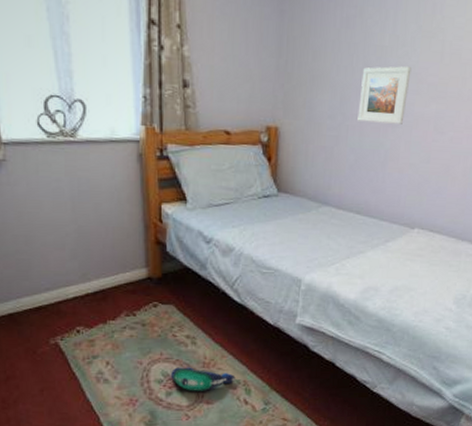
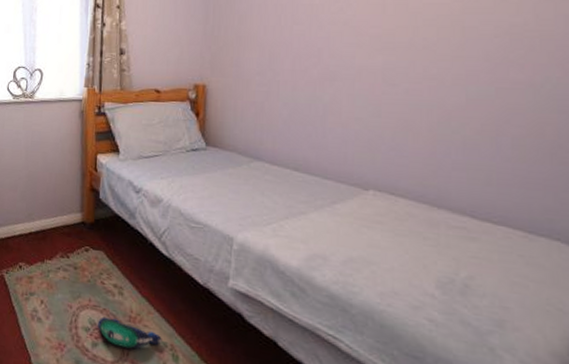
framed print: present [357,66,412,124] -> none [289,21,348,78]

